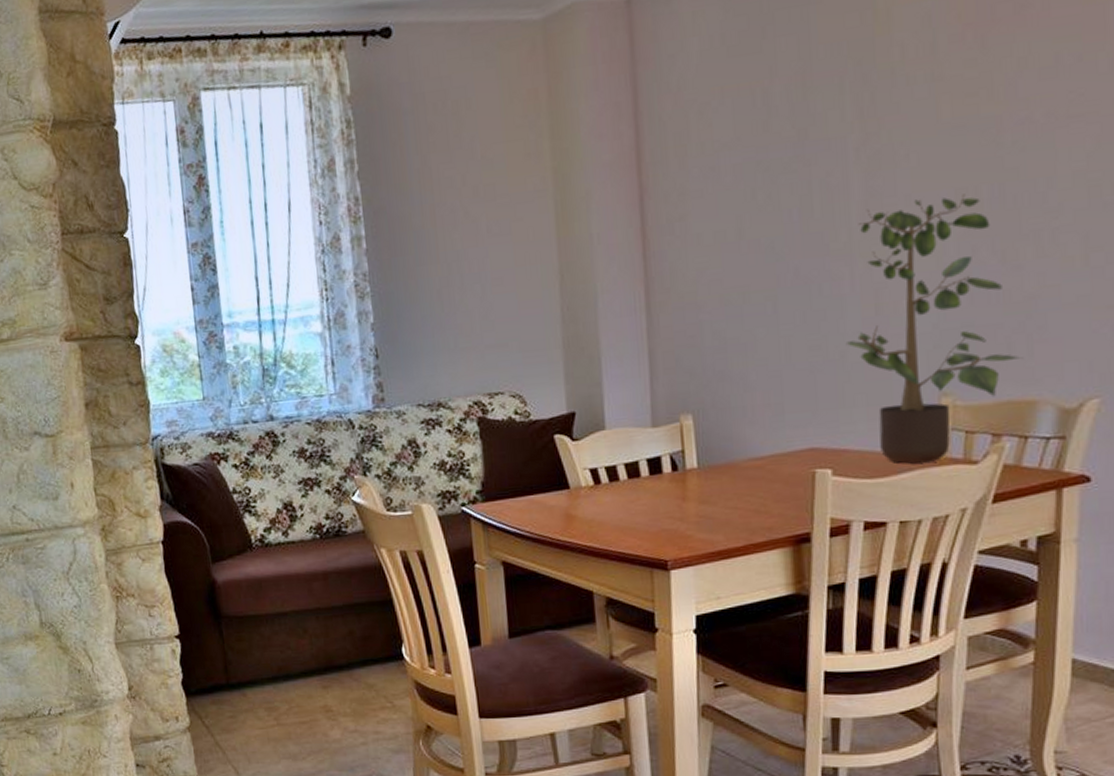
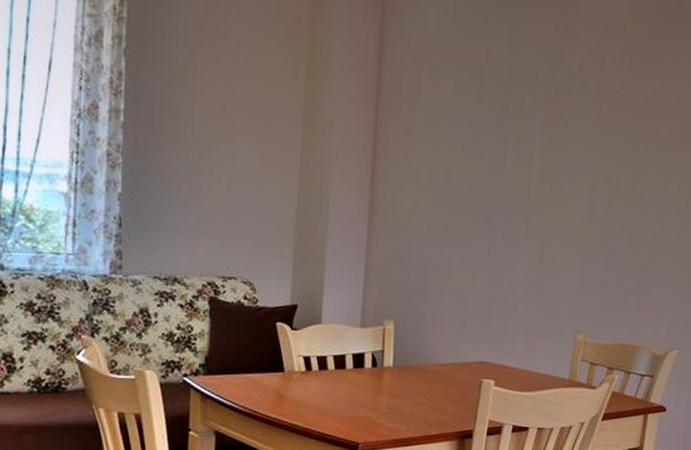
potted plant: present [845,194,1023,464] -> none [516,178,634,384]

